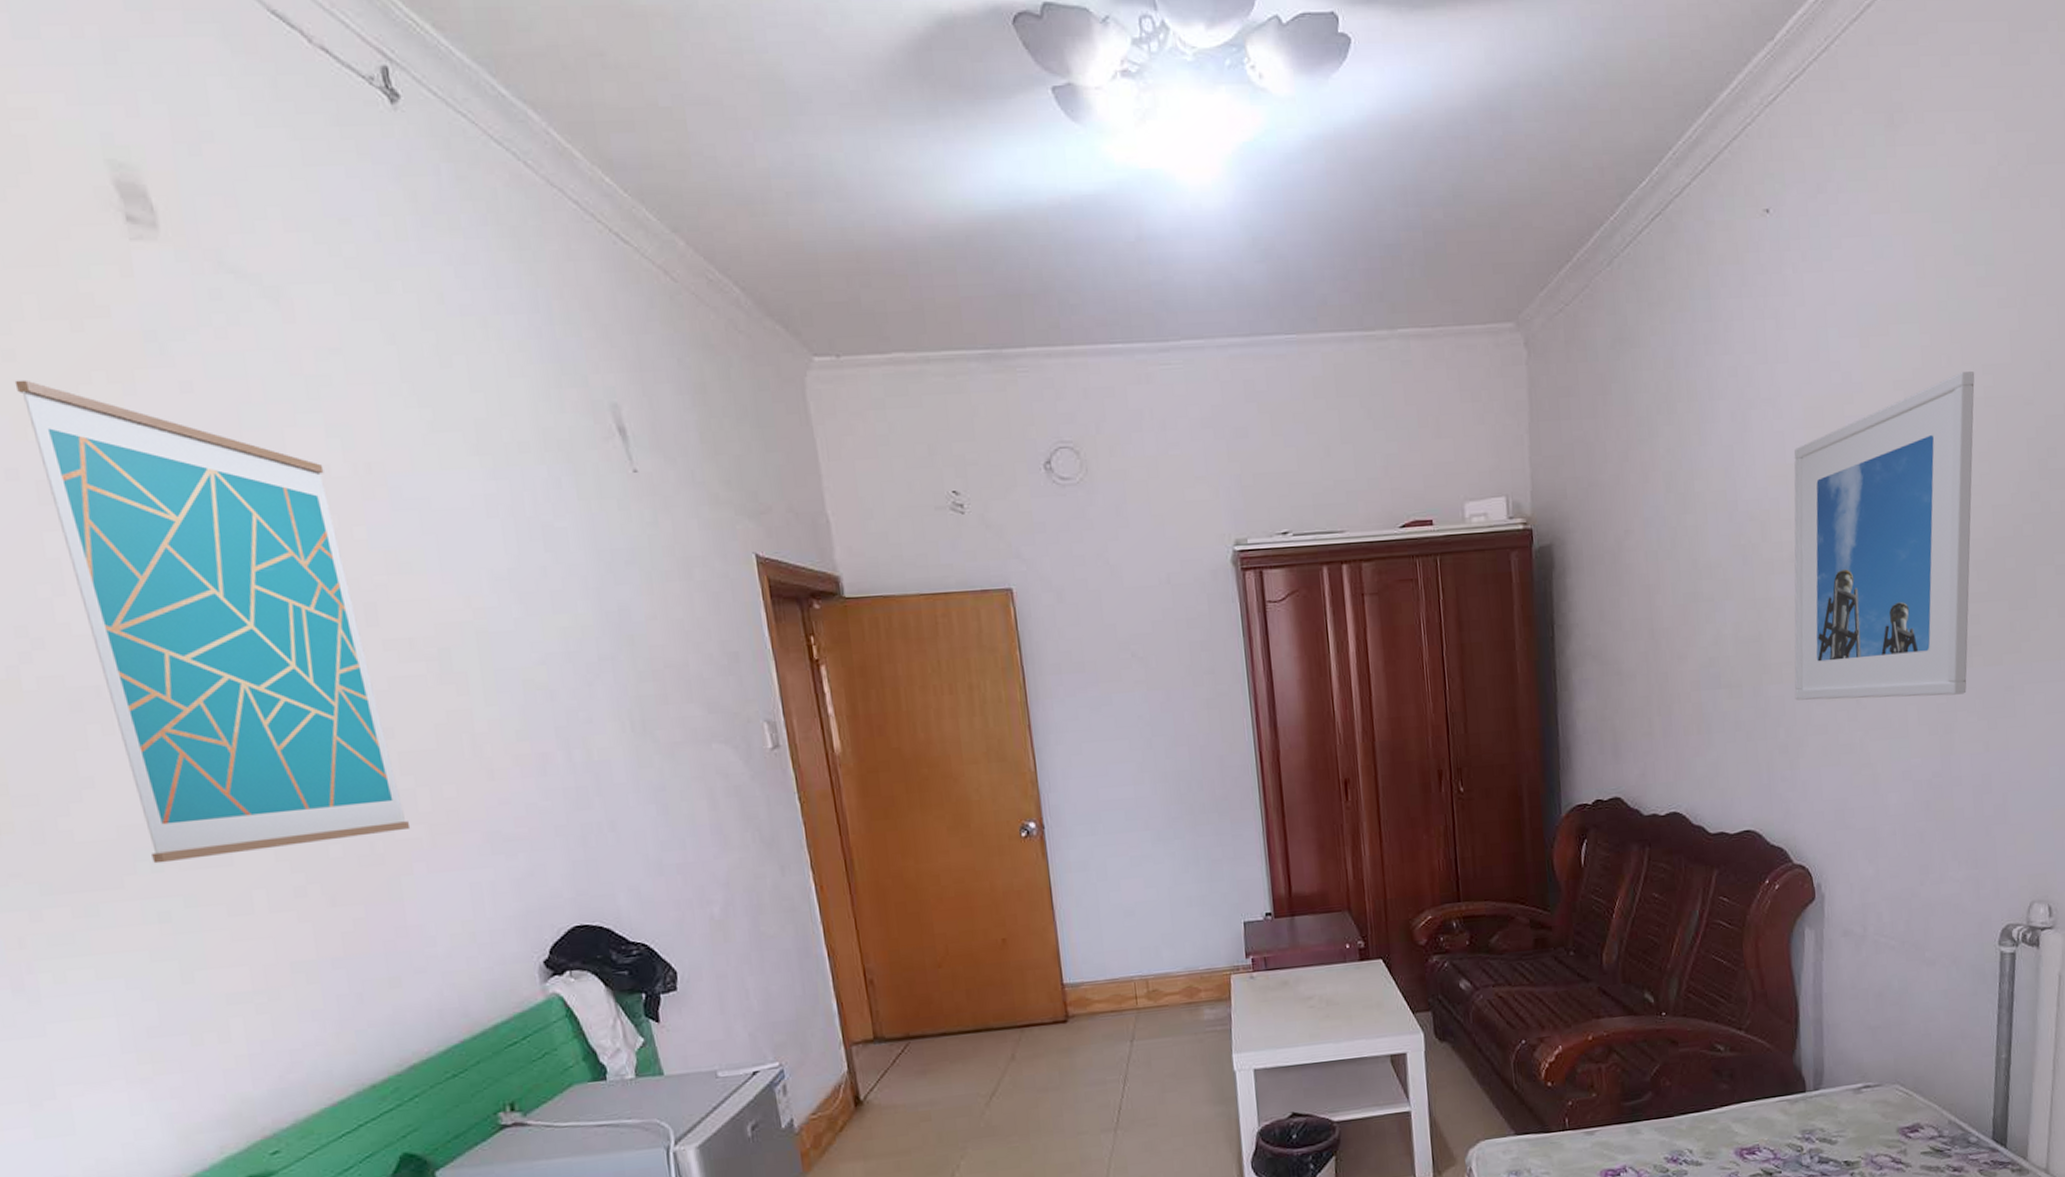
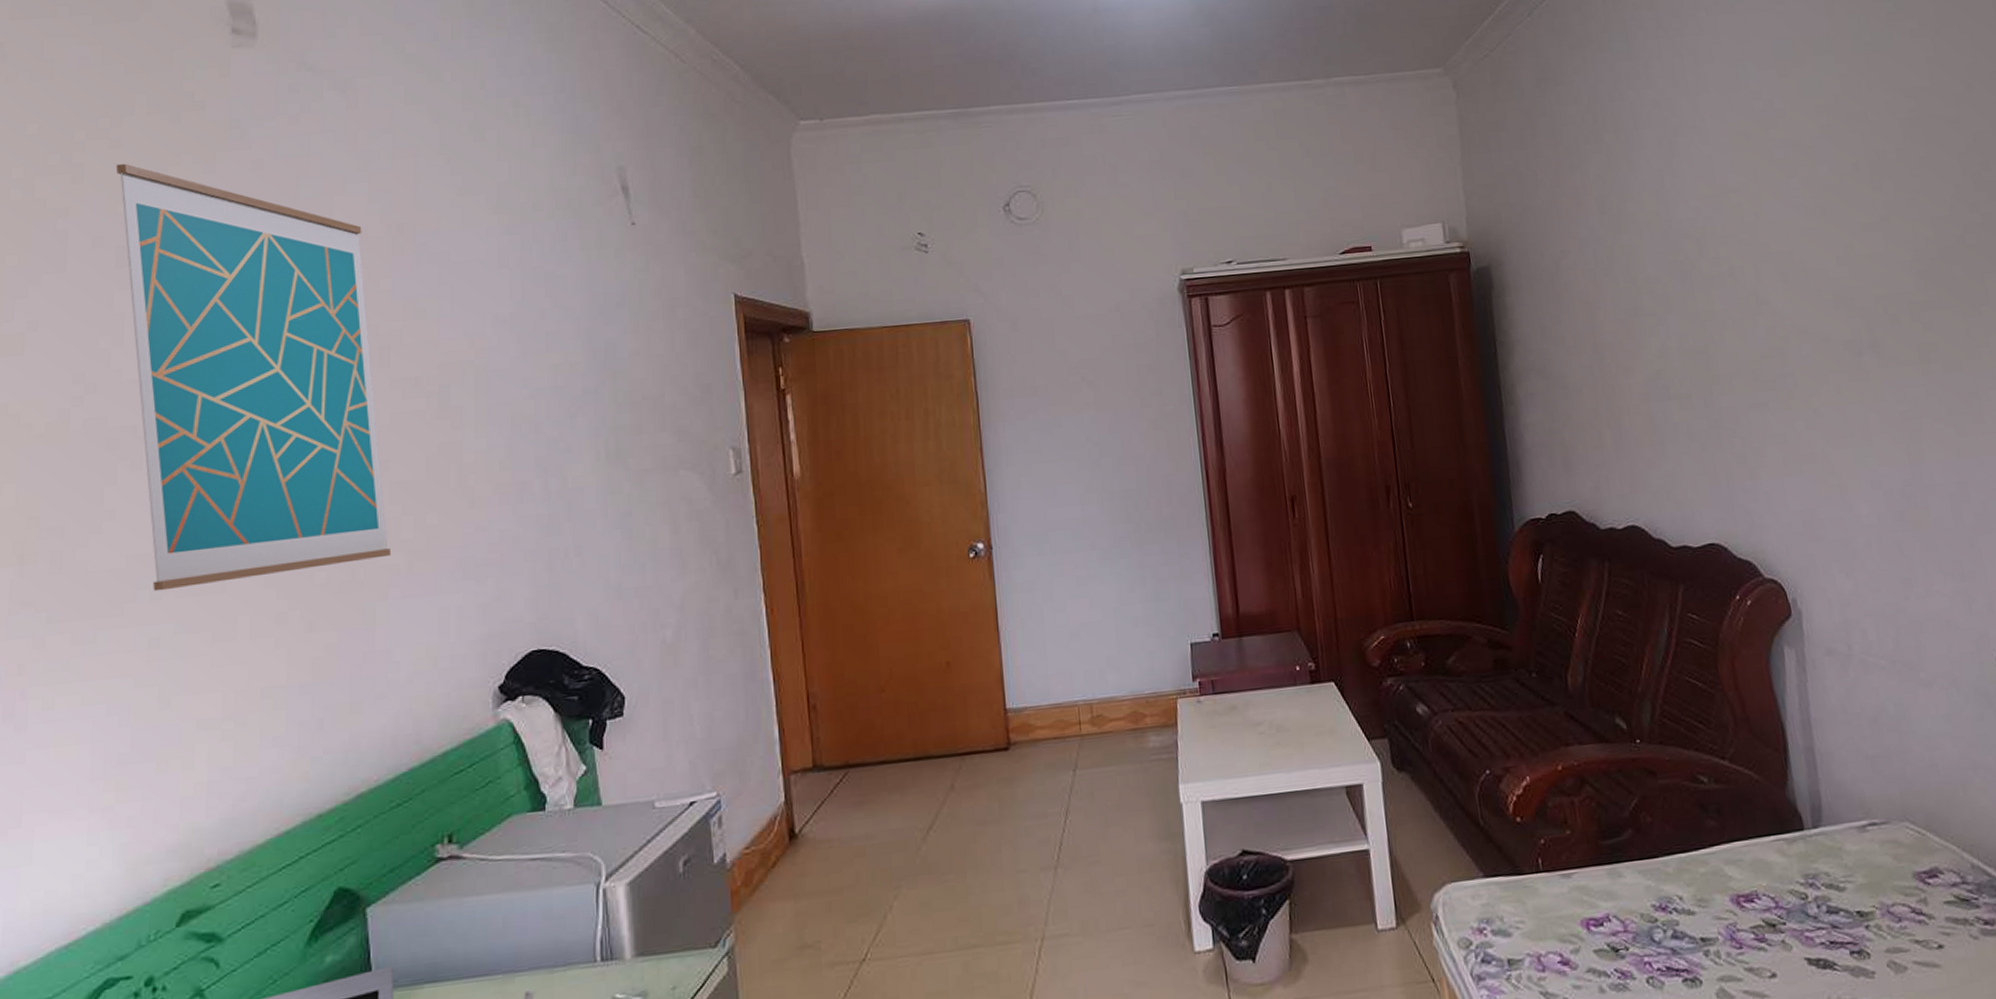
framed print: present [1794,370,1975,701] -> none [1724,94,1929,411]

